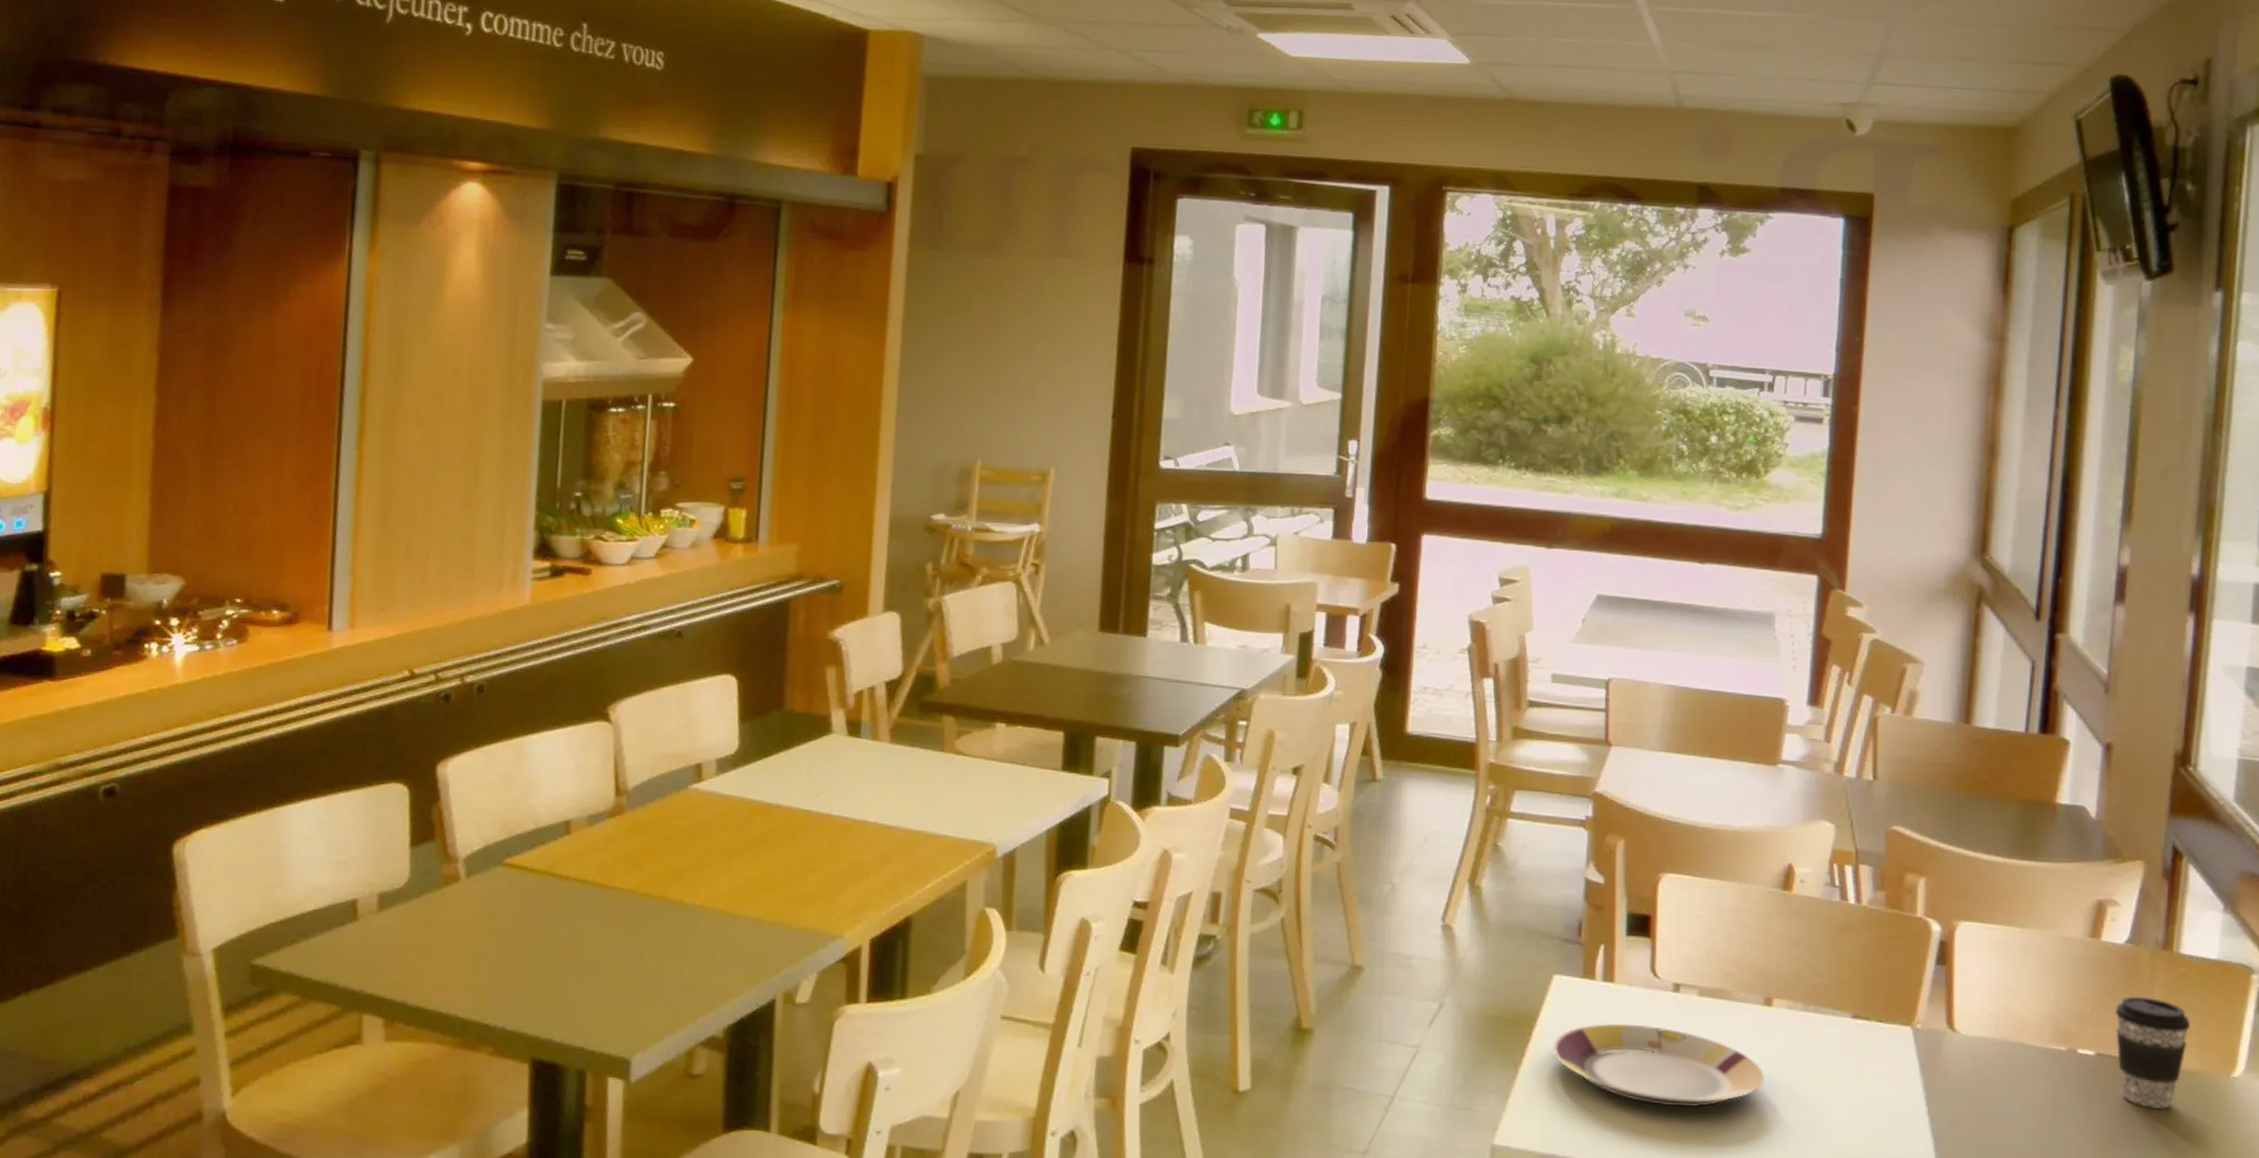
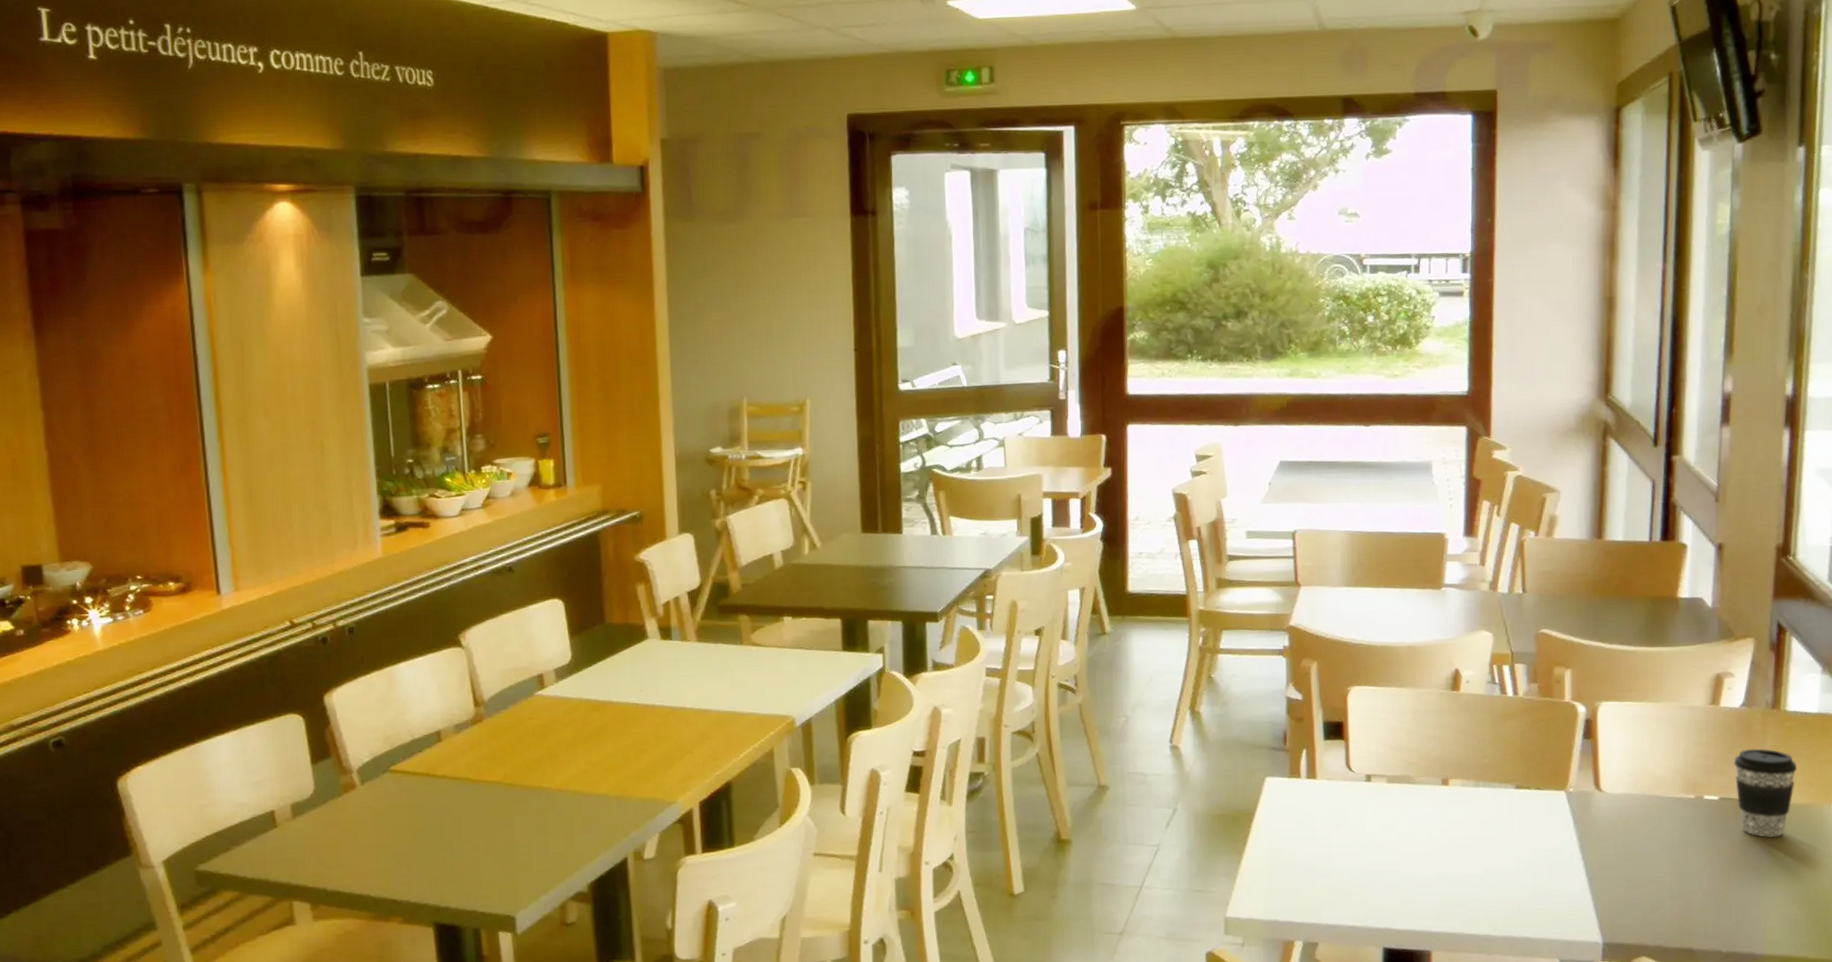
plate: present [1552,1023,1765,1108] -> none [1269,810,1446,873]

